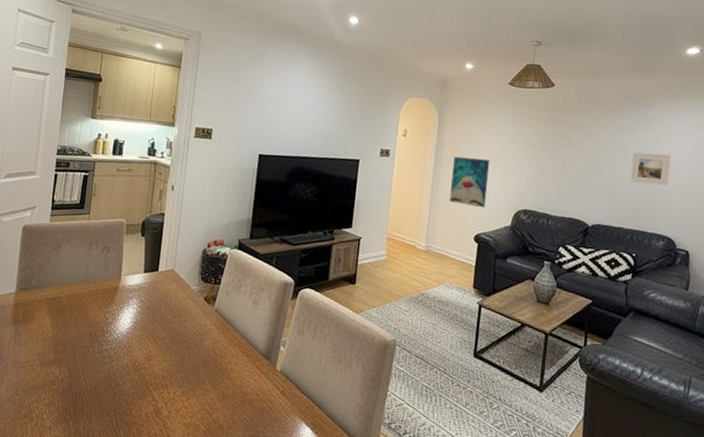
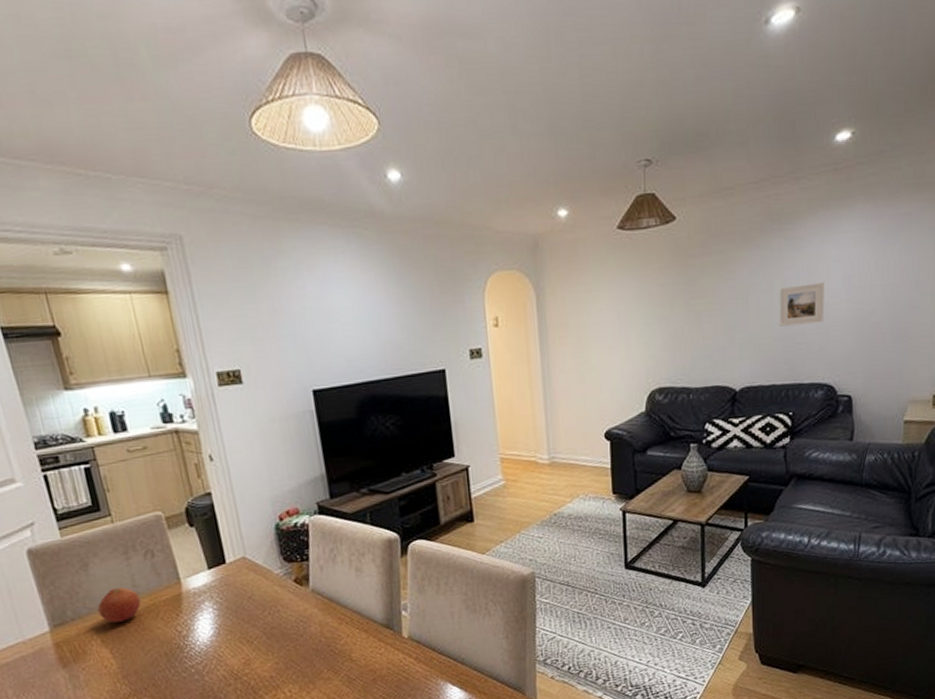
fruit: none [54,270,88,299] -> present [97,587,141,623]
wall art: present [450,156,490,208] -> none [564,334,613,399]

